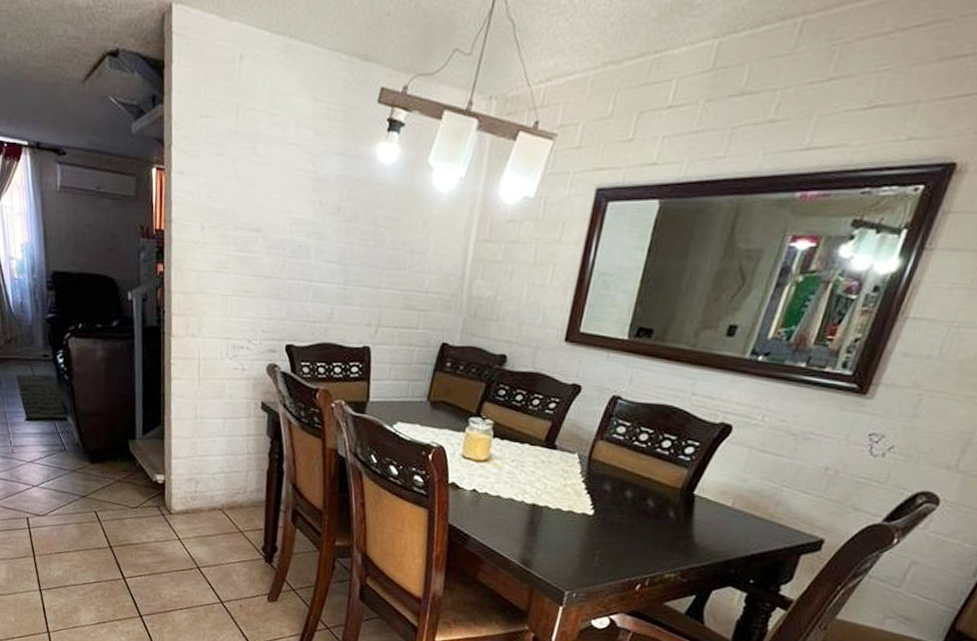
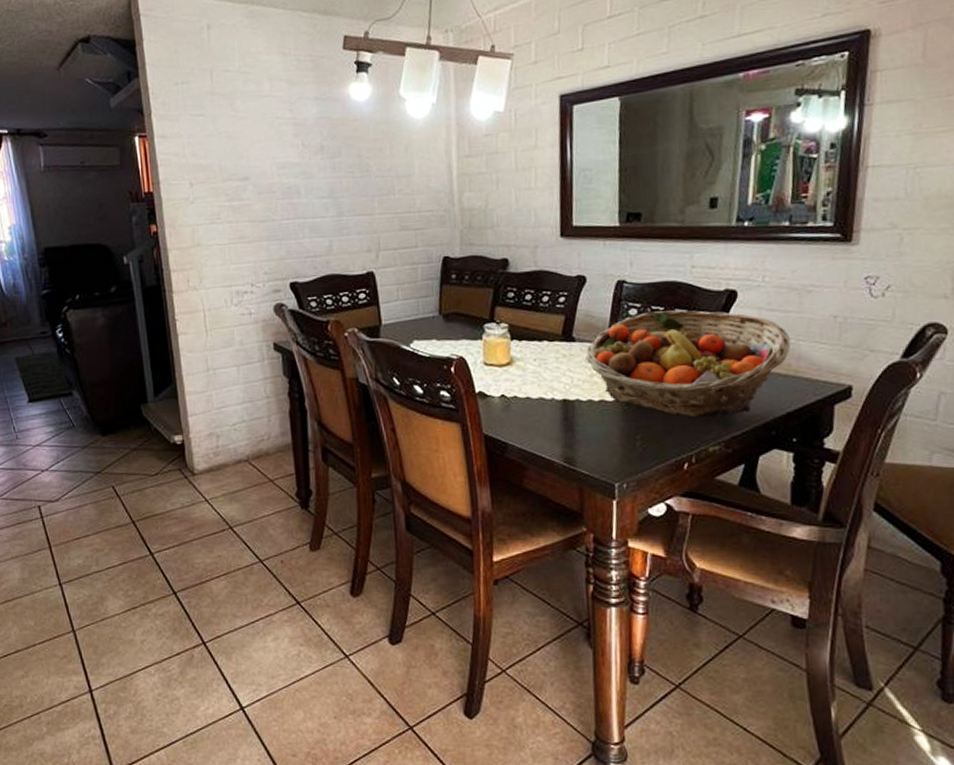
fruit basket: none [563,432,775,548] -> present [585,310,791,418]

